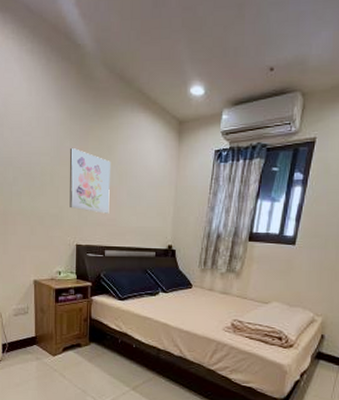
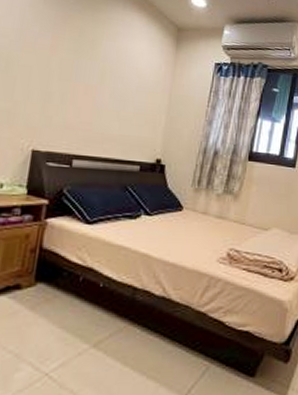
wall art: present [69,148,110,214] -> none [29,34,92,116]

